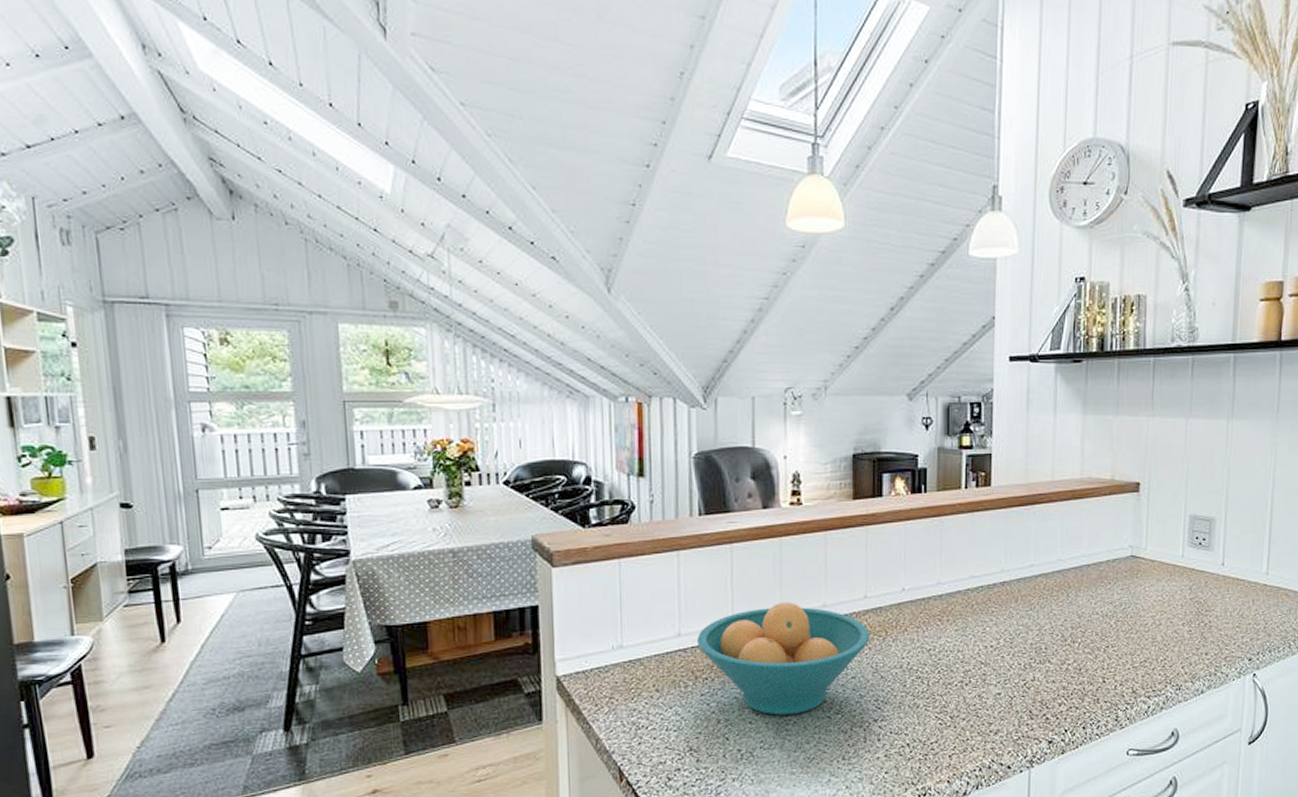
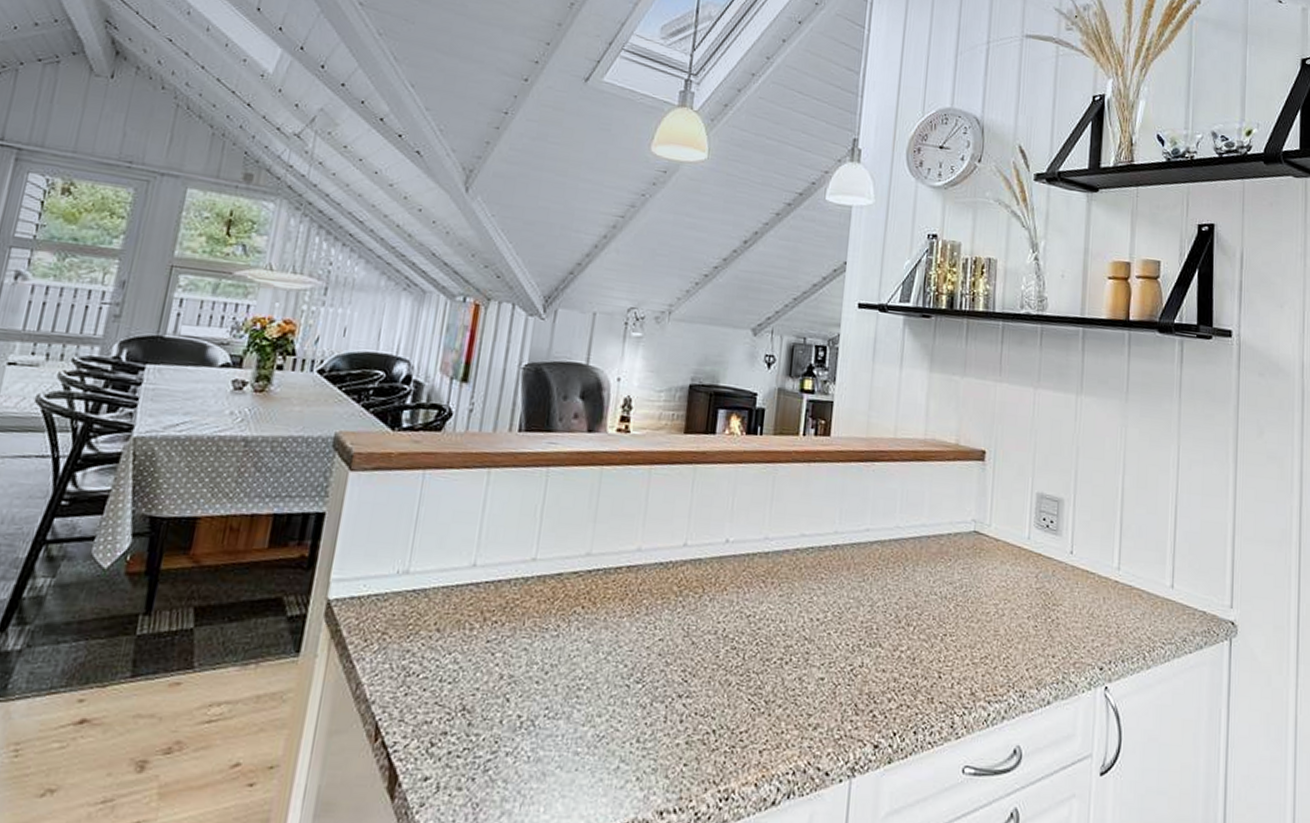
fruit bowl: present [697,602,870,715] -> none [492,540,686,679]

